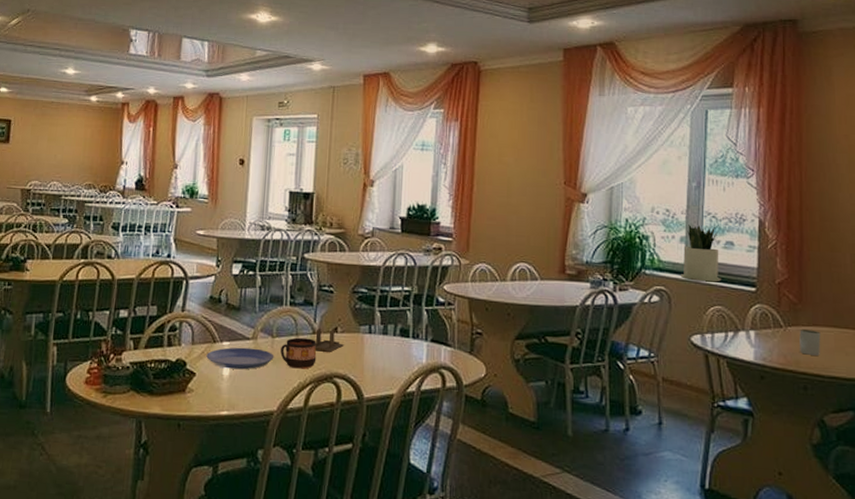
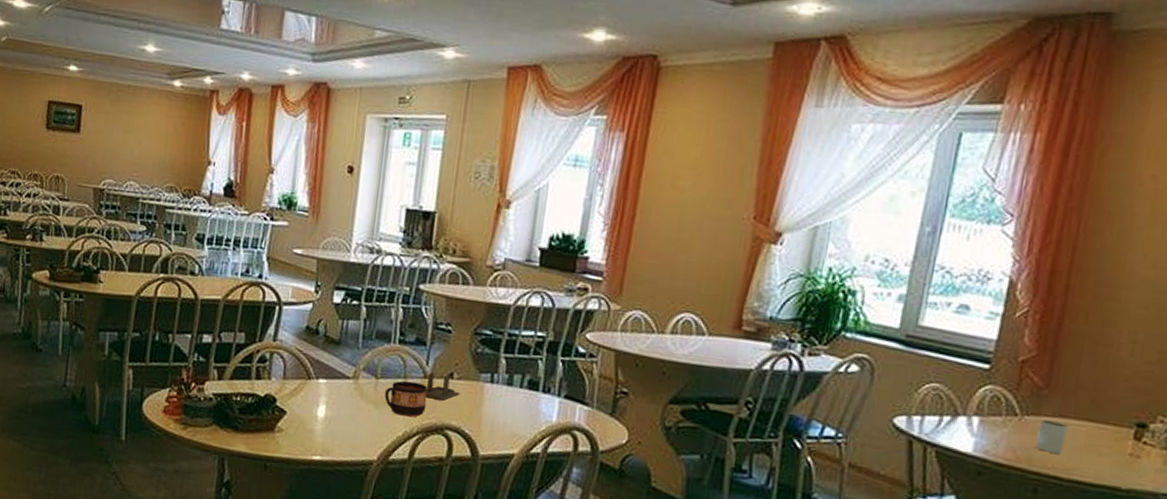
plate: present [206,347,274,370] -> none [299,386,377,412]
planter: present [680,225,721,283] -> none [890,280,952,355]

